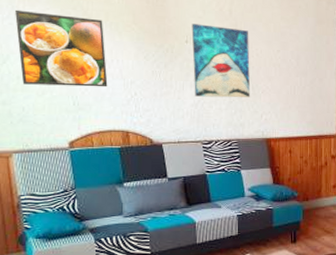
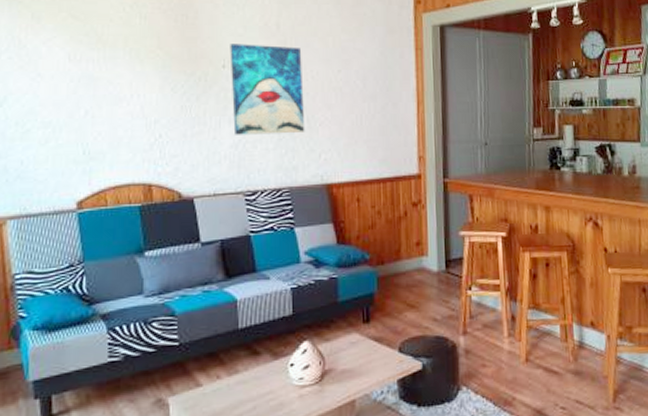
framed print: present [15,9,108,87] -> none [15,40,126,132]

